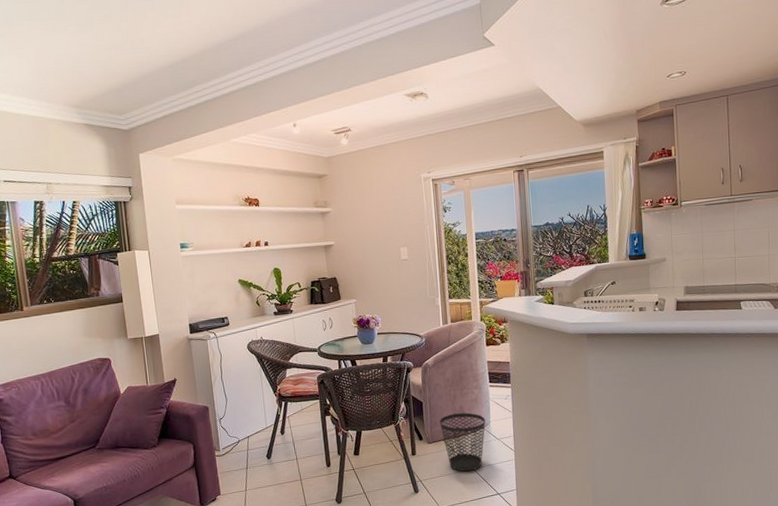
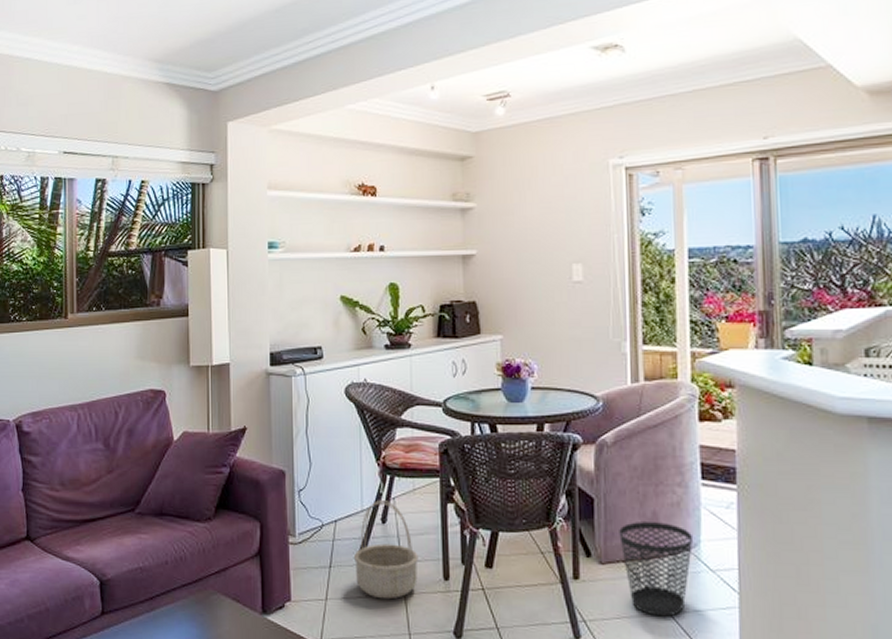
basket: none [262,419,309,485] -> present [353,500,419,600]

